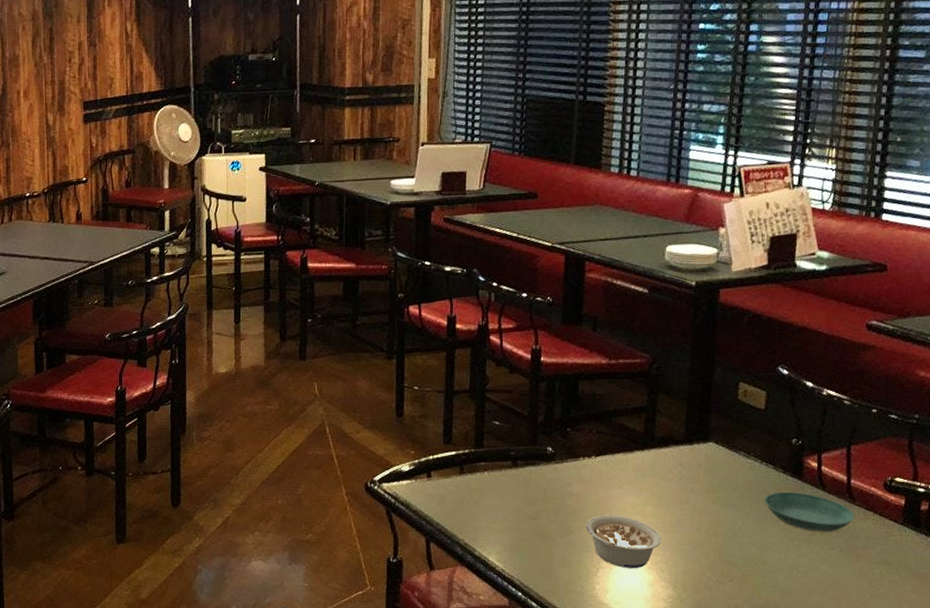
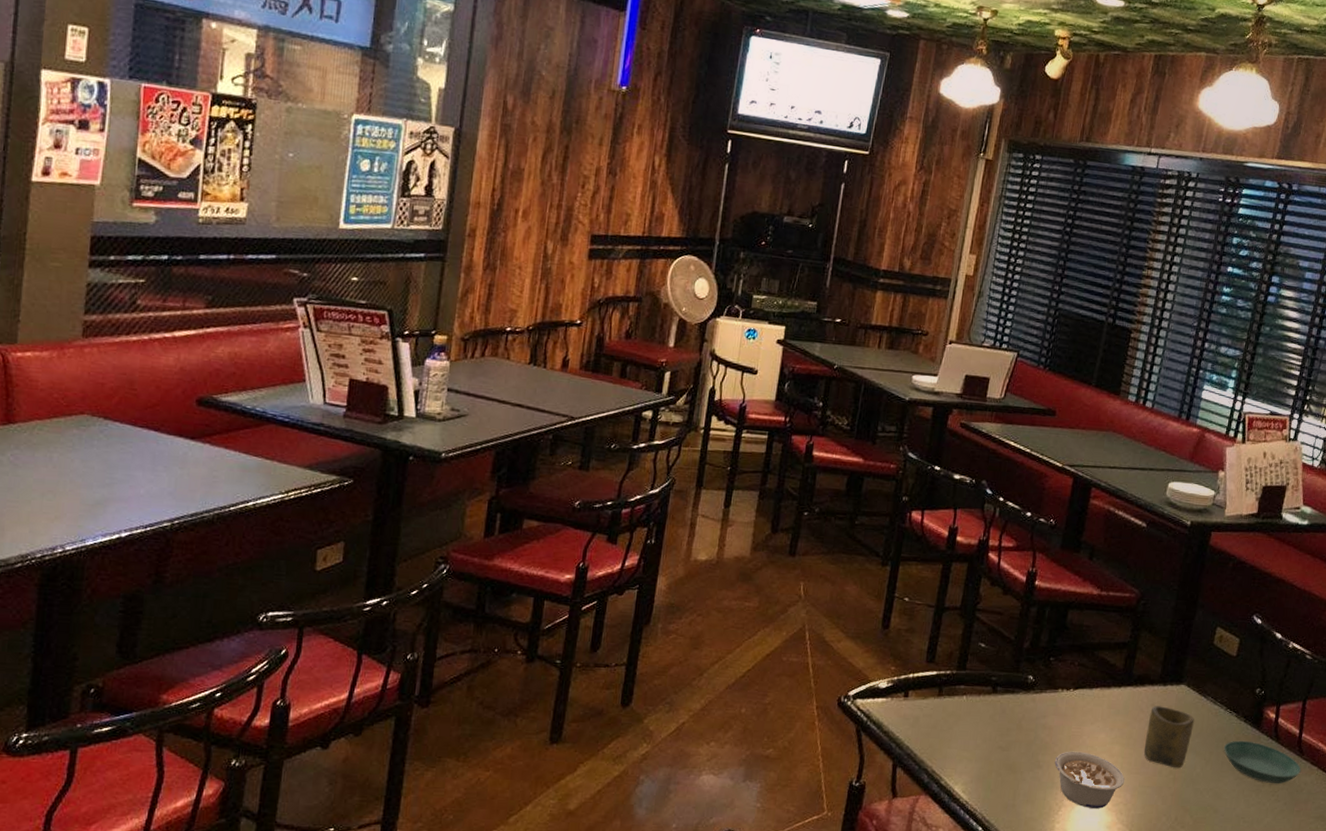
cup: none [677,465,728,524] -> present [1144,706,1194,769]

